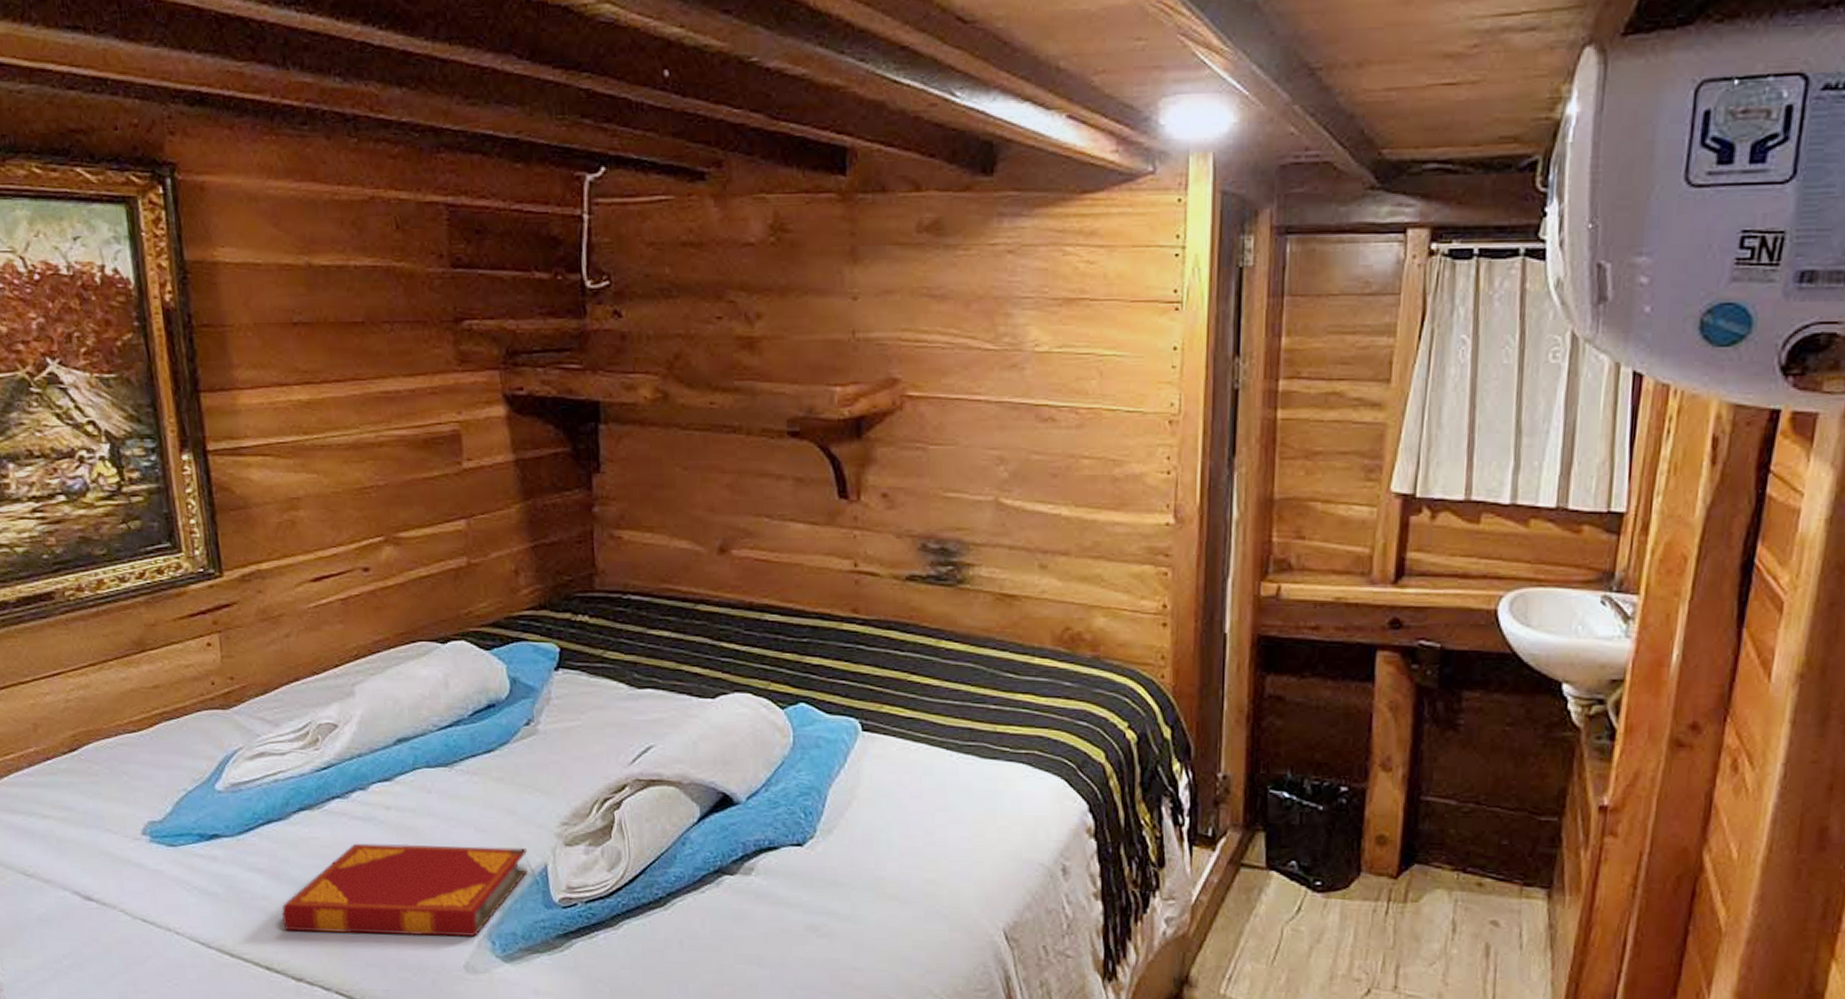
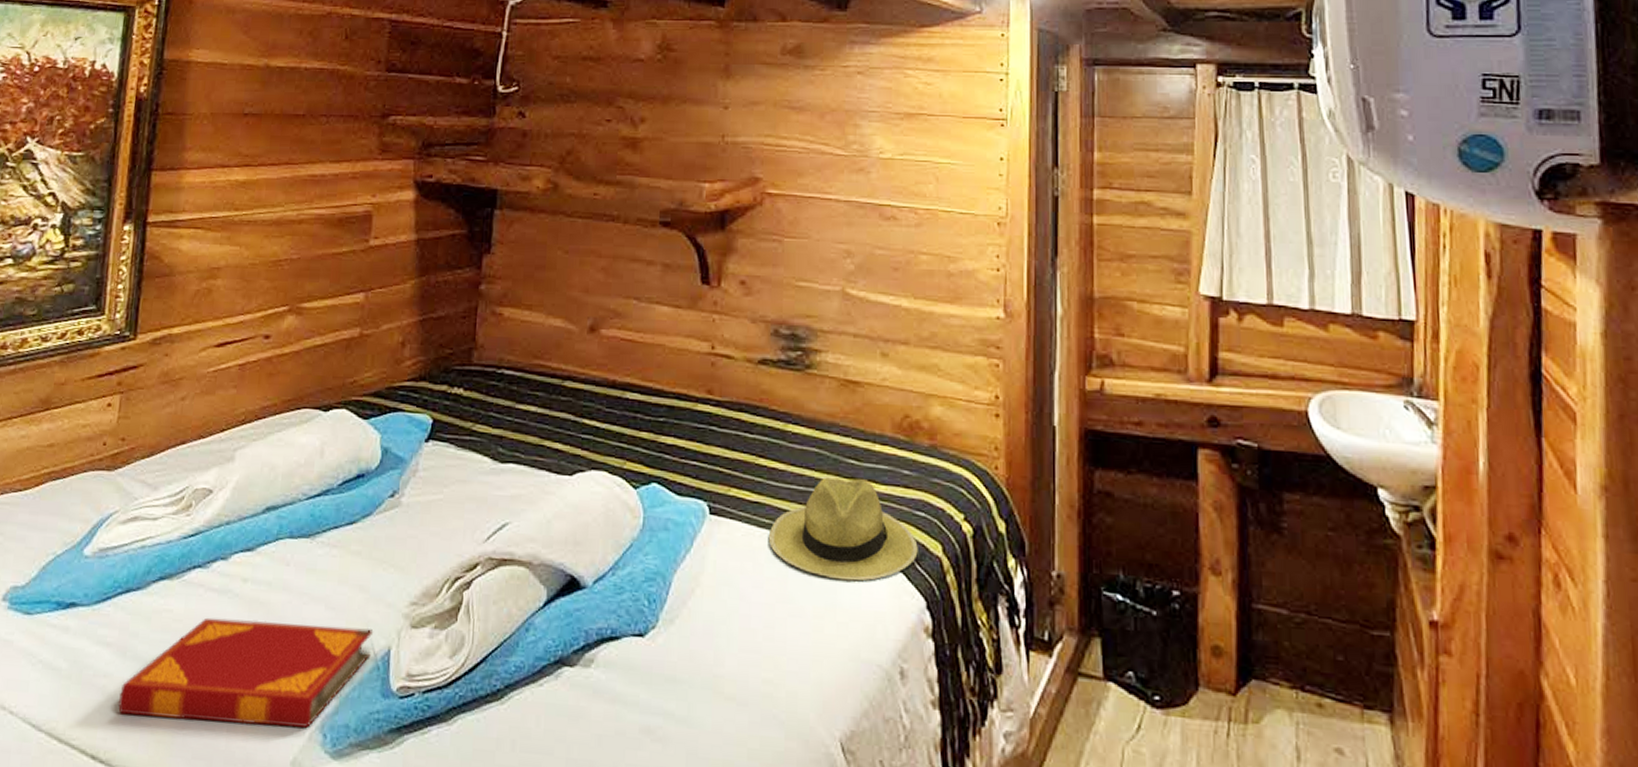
straw hat: none [924,691,1080,789] -> present [768,477,918,581]

